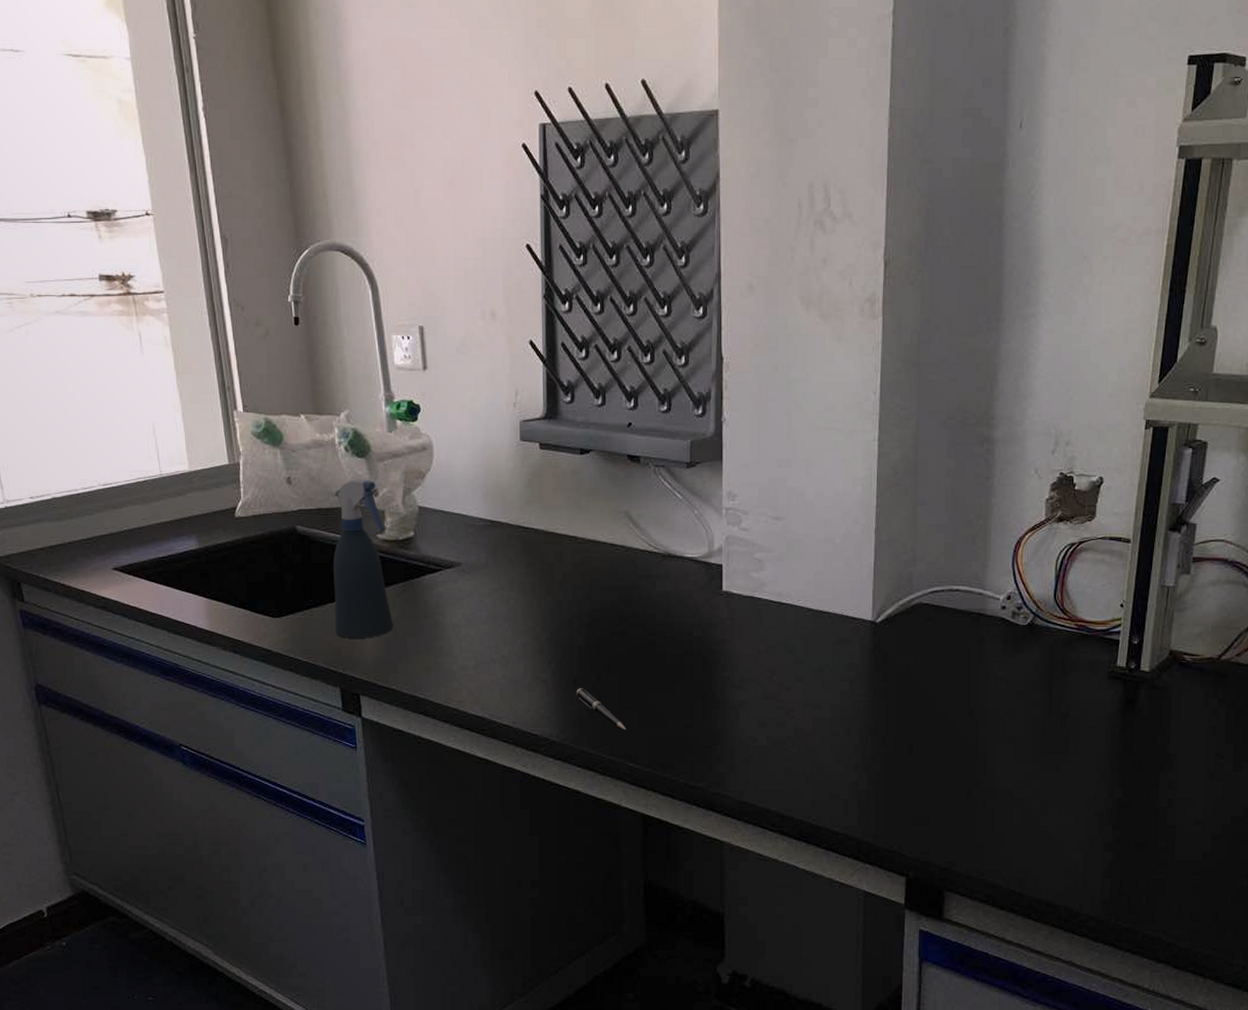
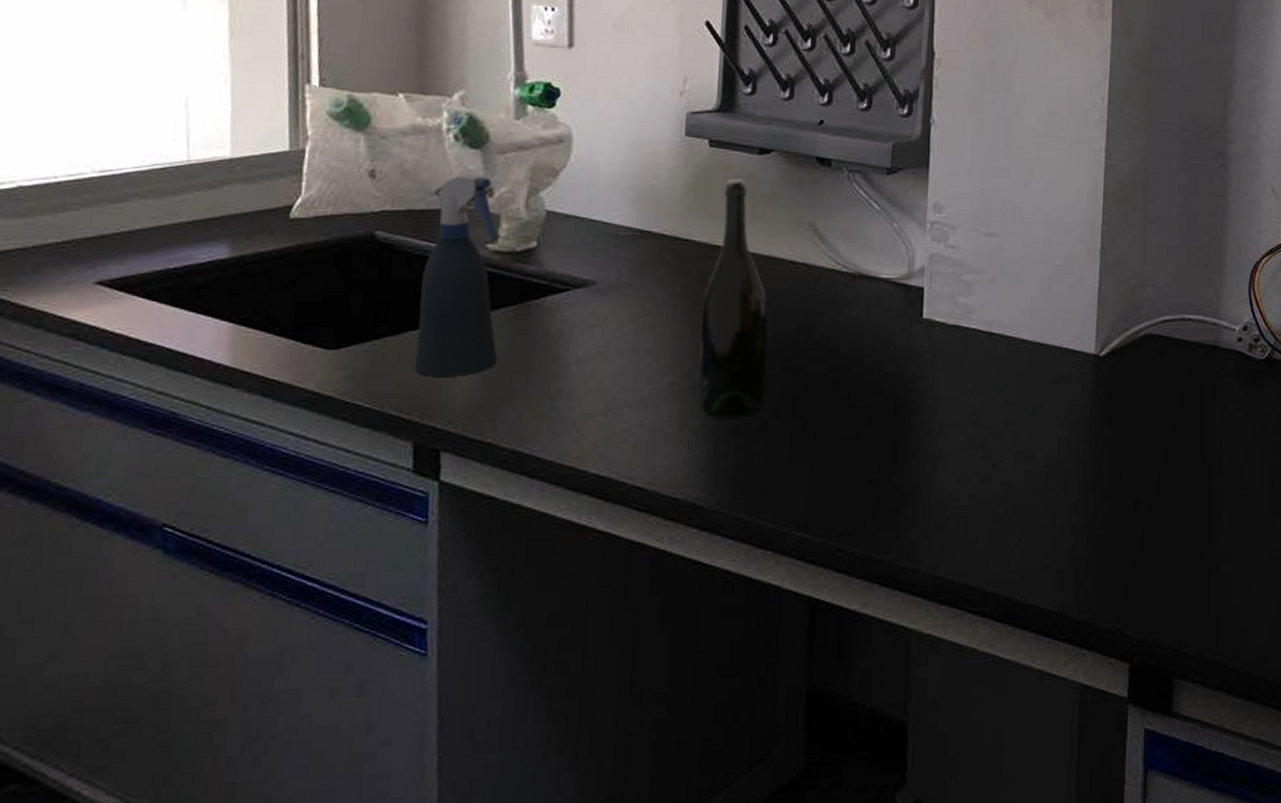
bottle: none [542,476,598,673] -> present [699,179,768,419]
pen: present [576,688,627,730] -> none [733,438,796,490]

